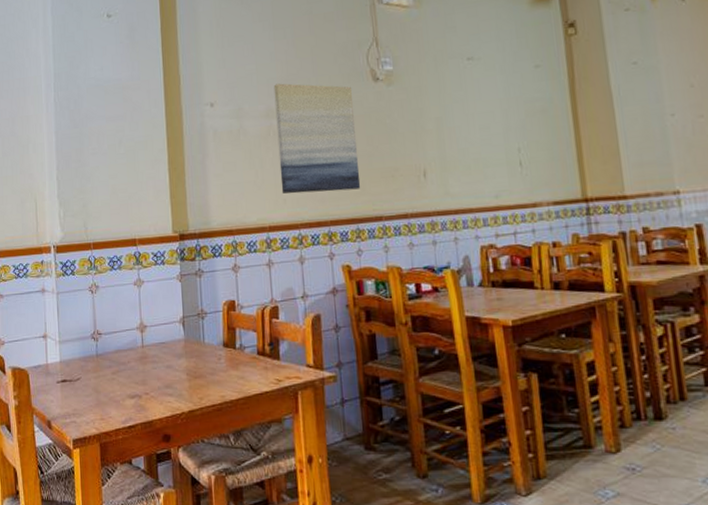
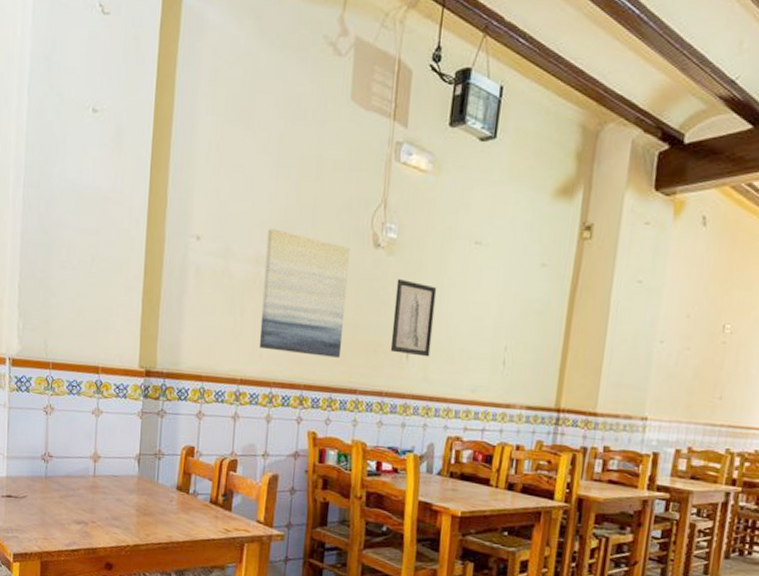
wall art: none [401,105,447,175] -> present [390,279,437,357]

